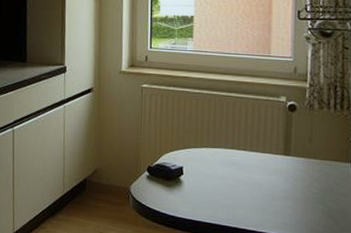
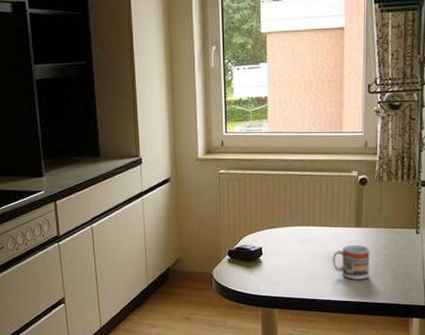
cup: none [257,173,300,212] -> present [332,244,370,279]

